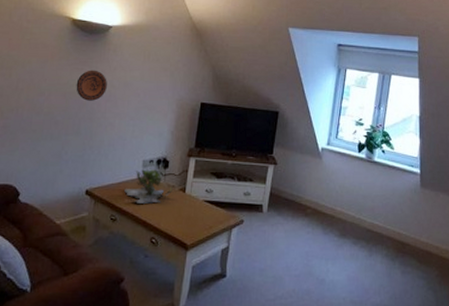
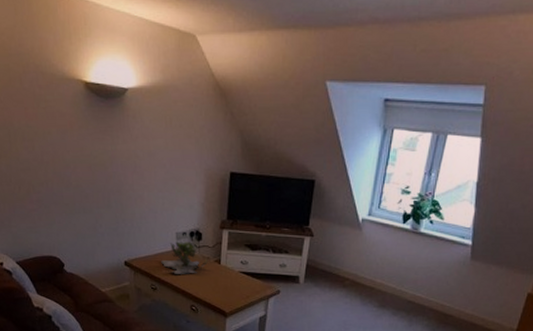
decorative plate: present [76,70,107,101] -> none [99,139,131,173]

